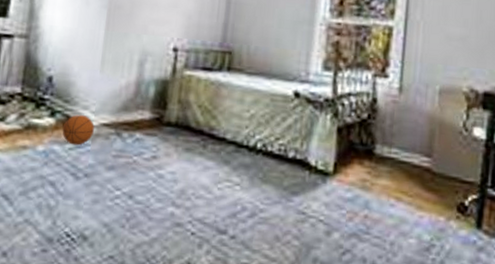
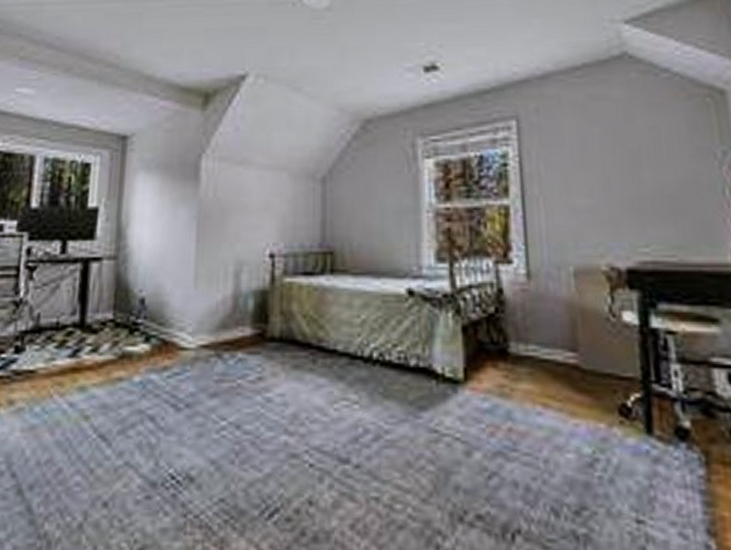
basketball: present [62,115,95,146] -> none [158,338,192,372]

